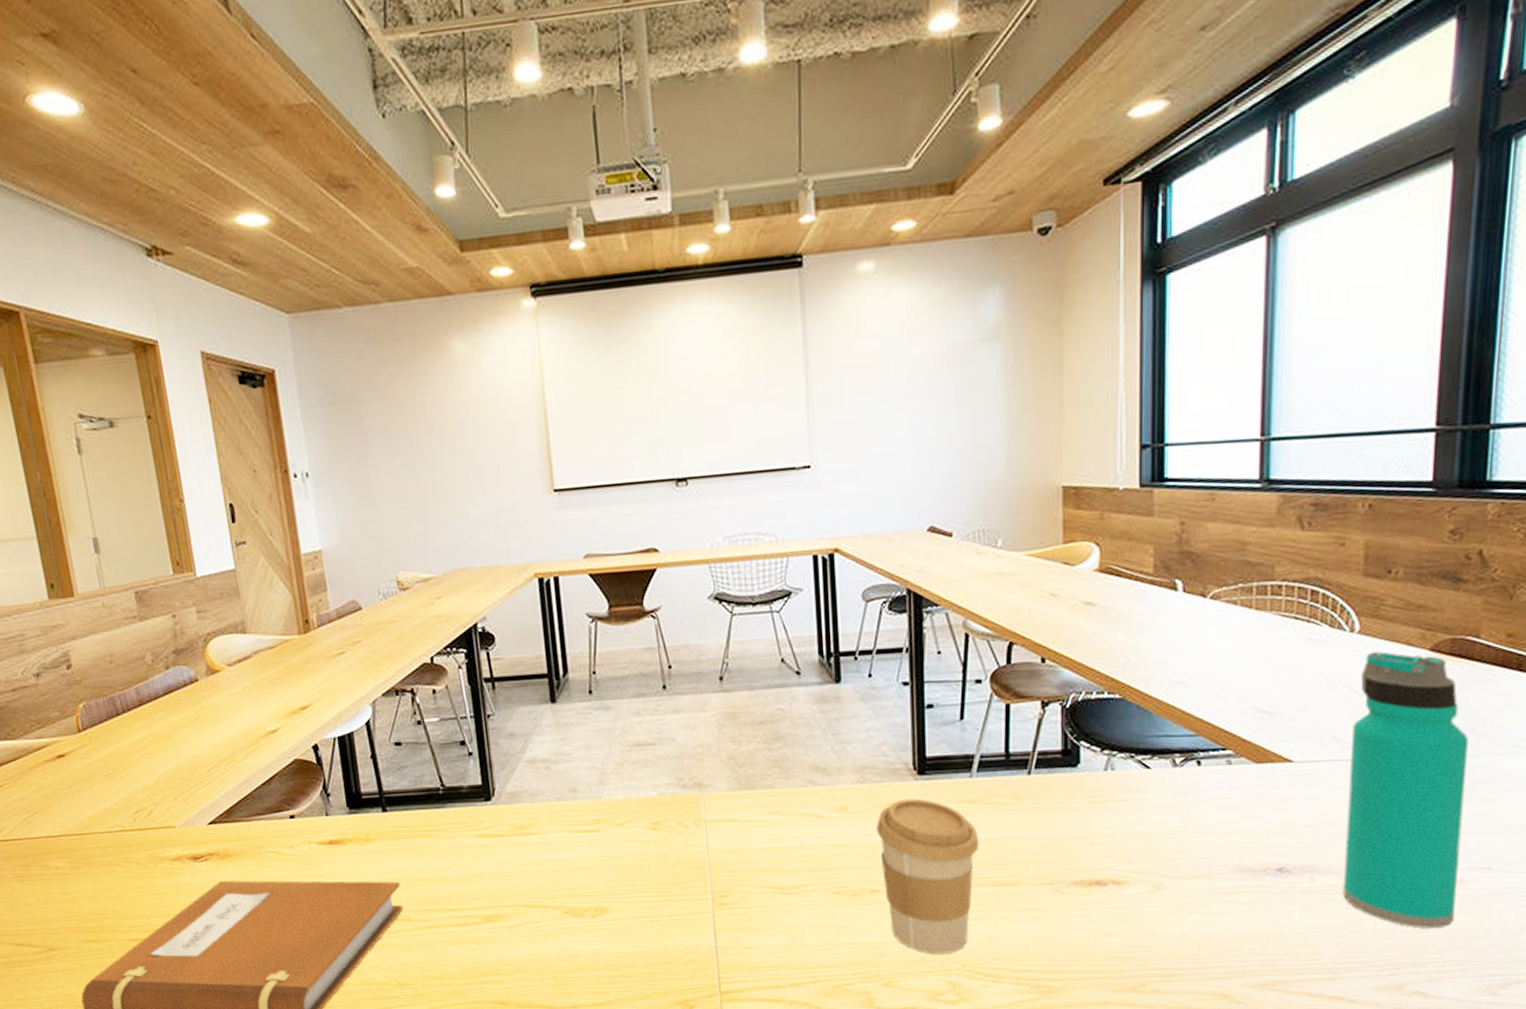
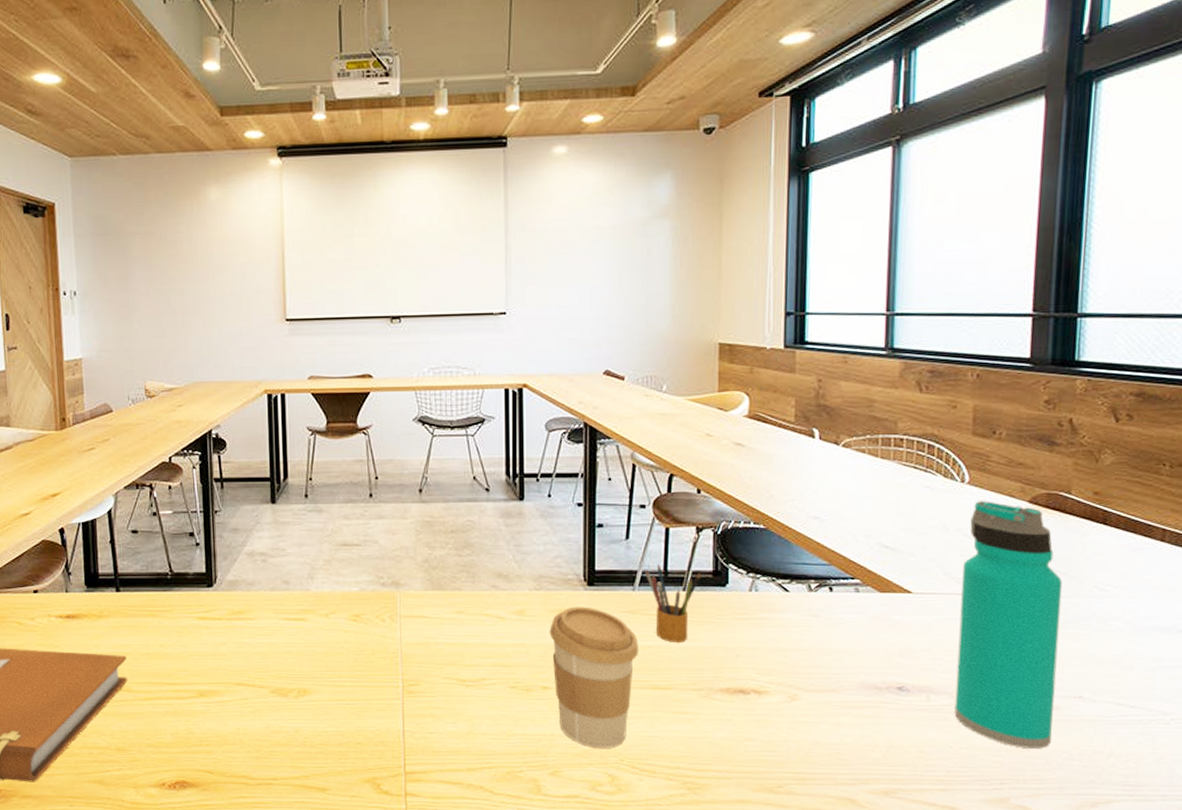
pencil box: none [984,746,1047,834] -> present [646,564,700,643]

